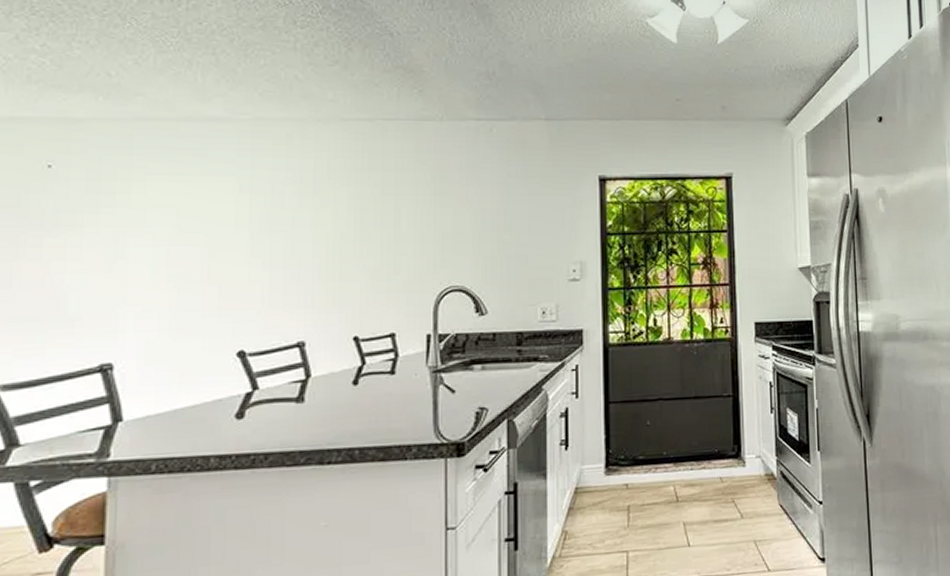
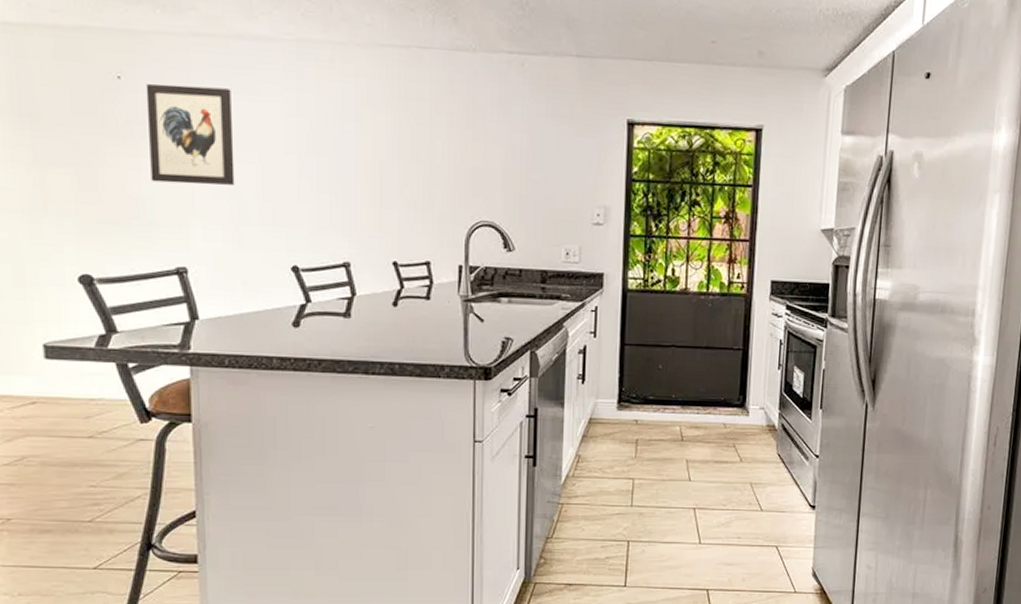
wall art: none [77,170,178,273] -> present [146,84,235,185]

